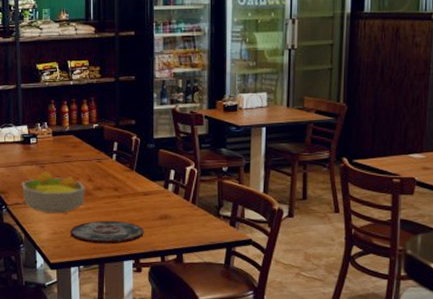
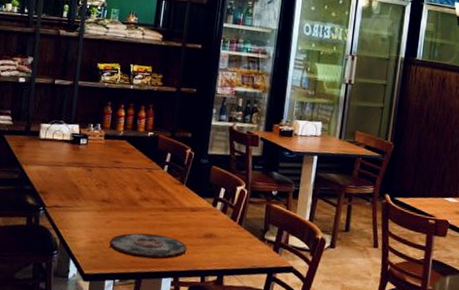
fruit bowl: present [22,170,86,213] -> none [64,174,133,222]

